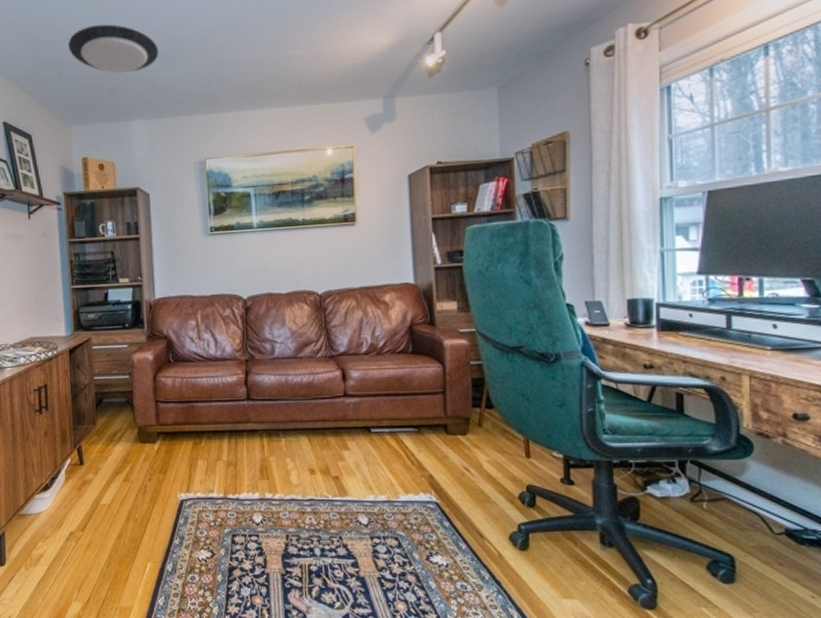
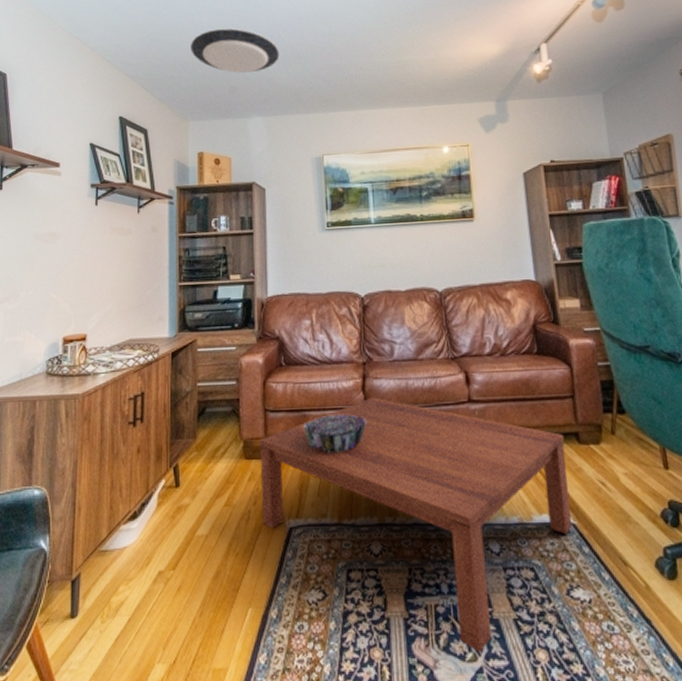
coffee table: none [152,391,436,603] -> present [259,397,573,653]
decorative bowl: none [191,405,249,440] -> present [303,414,367,454]

